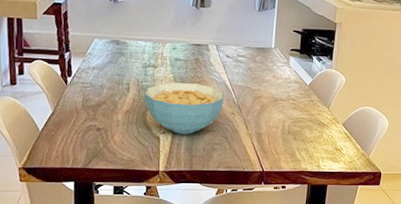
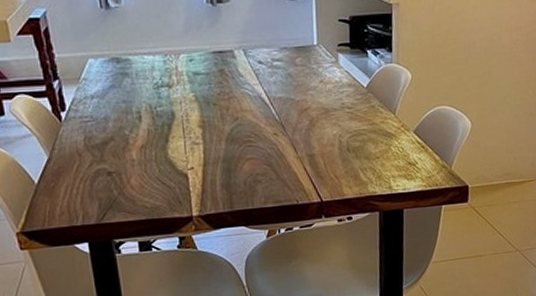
cereal bowl: present [144,82,224,134] -> none [160,101,262,167]

